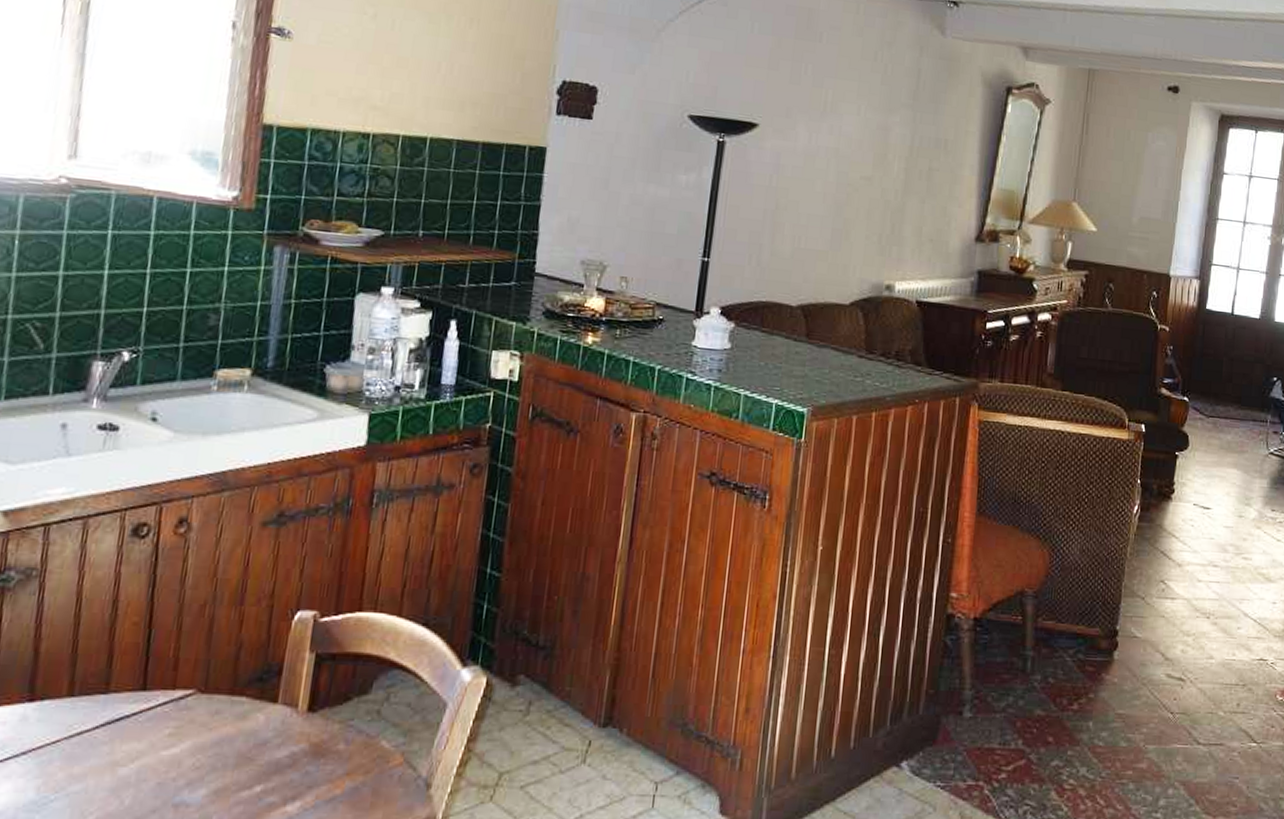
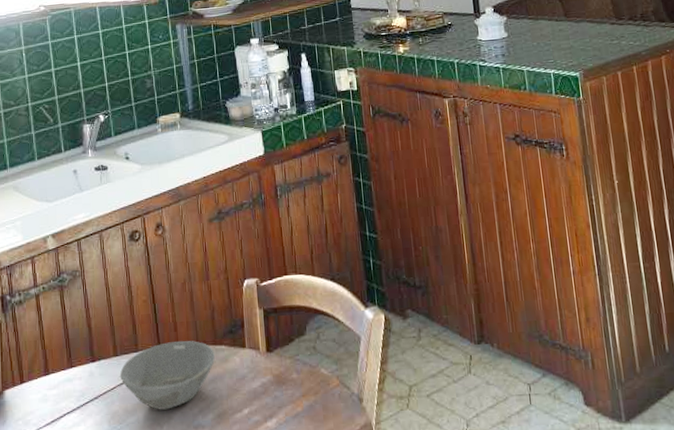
bowl: none [70,684,229,778] -> present [119,340,215,410]

